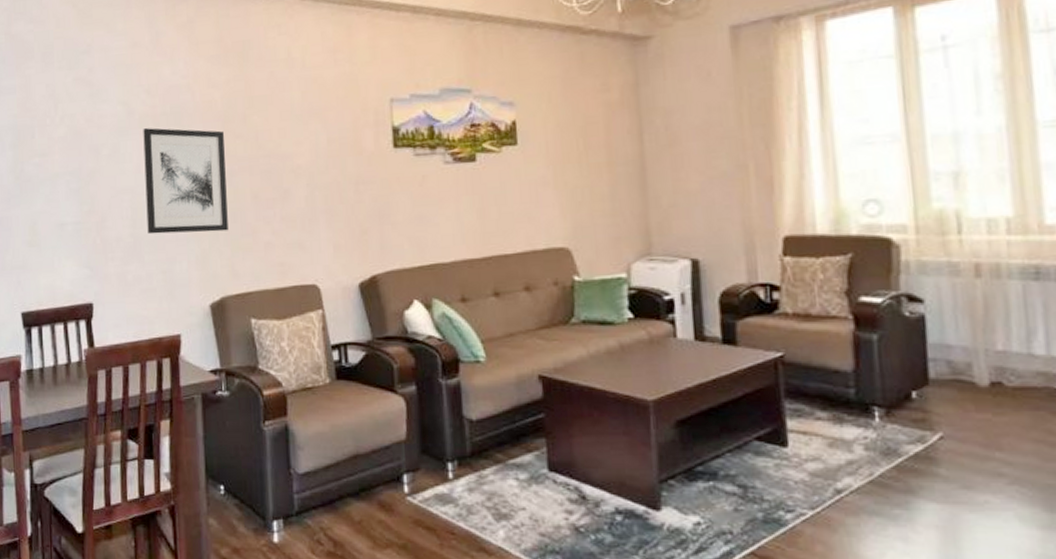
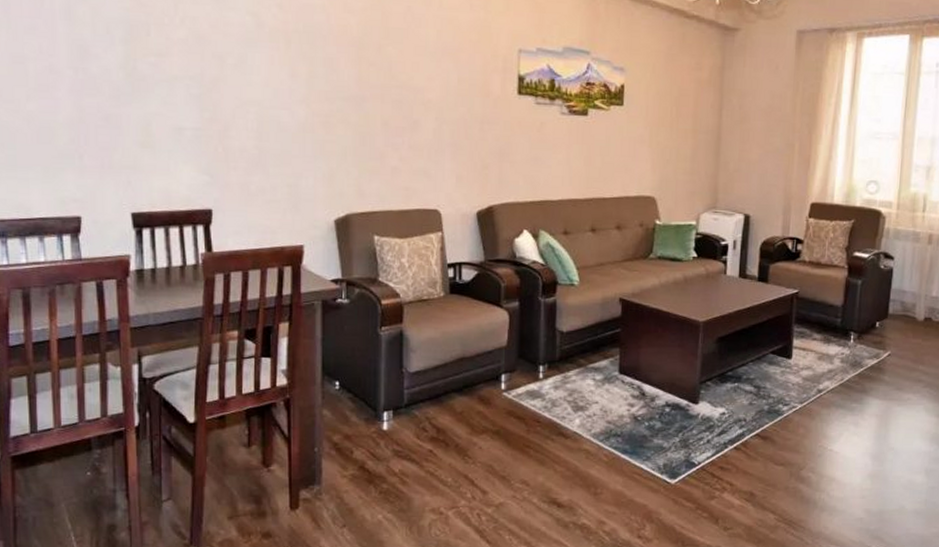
wall art: present [143,128,228,235] -> none [273,43,357,153]

